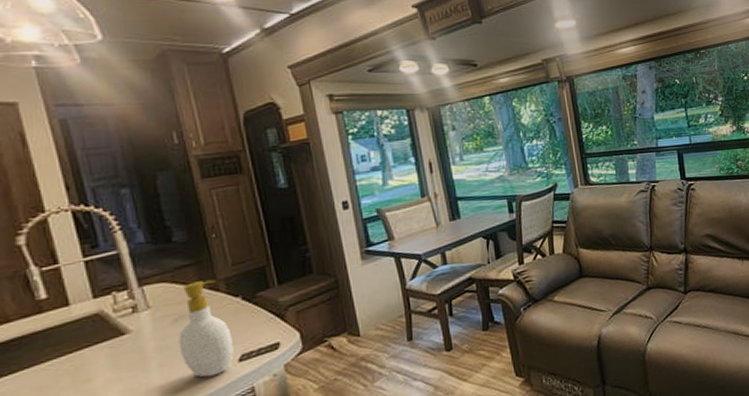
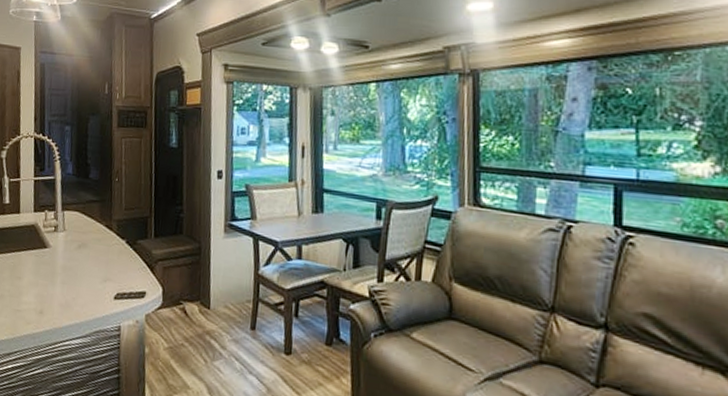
soap bottle: present [178,279,234,378] -> none [77,217,114,306]

